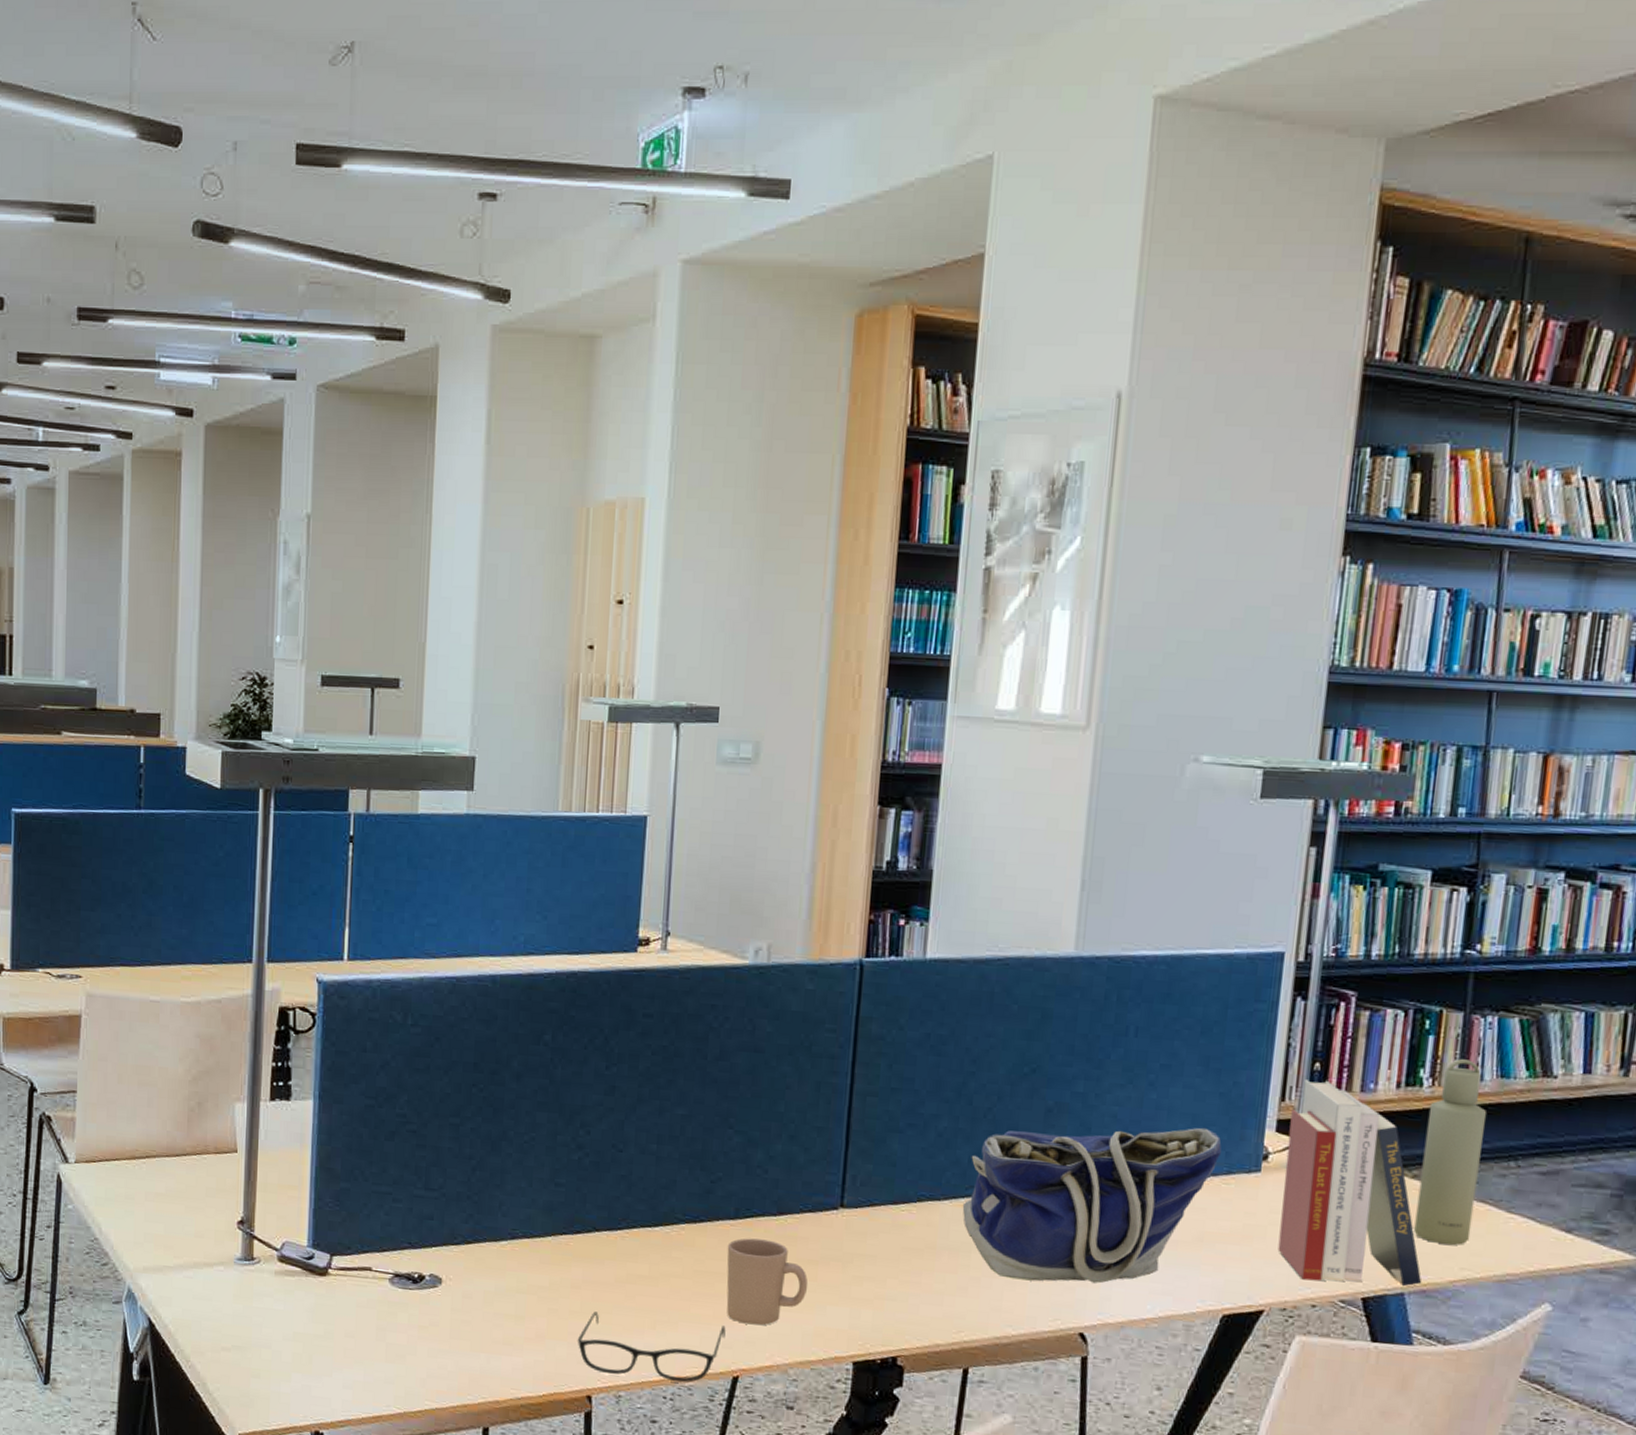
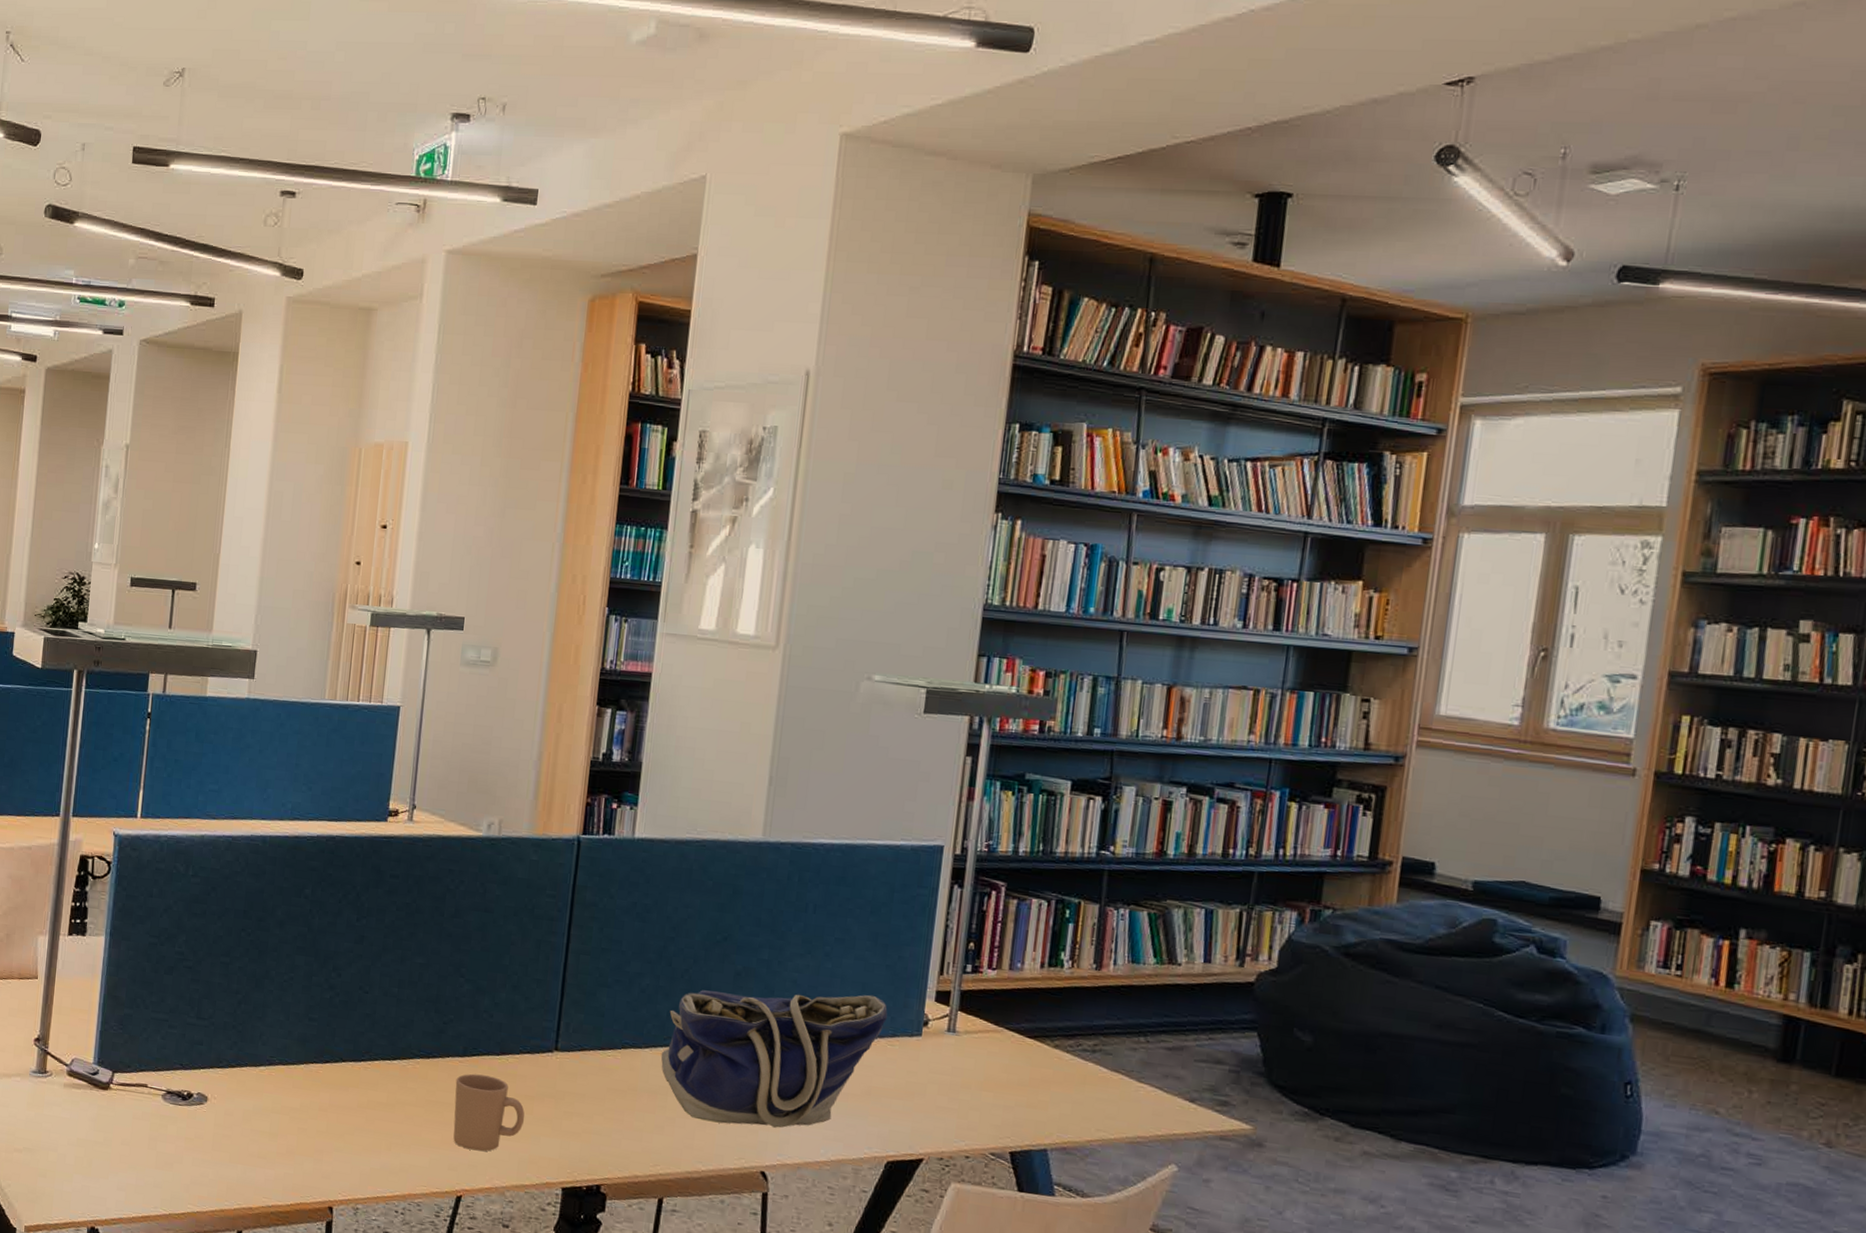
eyeglasses: present [577,1311,726,1383] -> none [322,1132,452,1199]
books: present [1277,1080,1422,1287] -> none [936,957,1063,1144]
bottle: present [1414,1059,1486,1245] -> none [1055,945,1119,1109]

